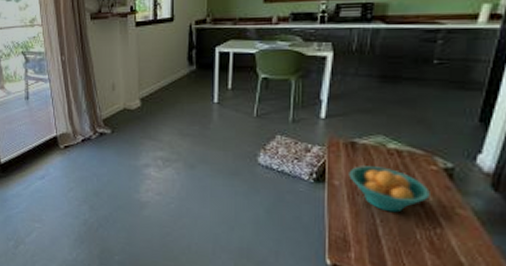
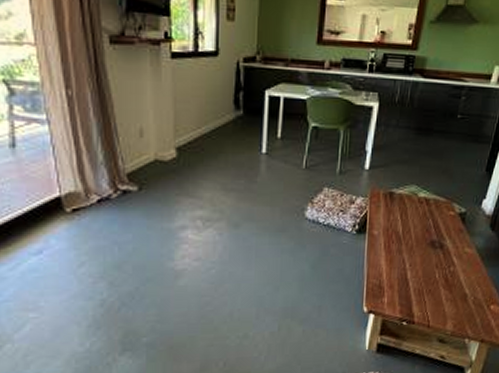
fruit bowl: present [349,166,430,213] -> none [386,215,448,256]

